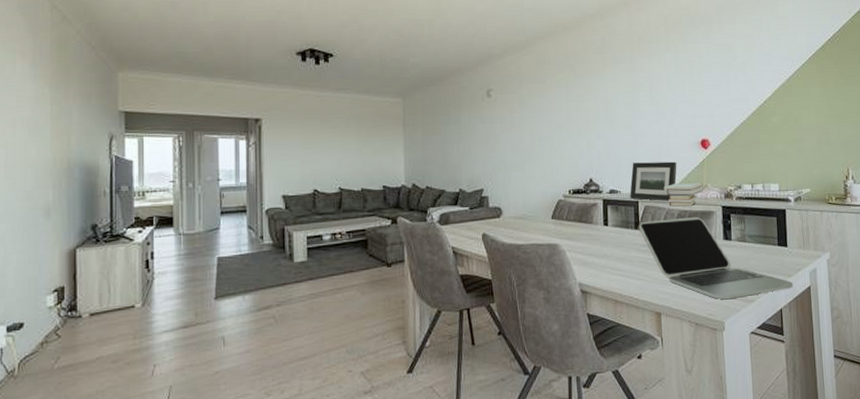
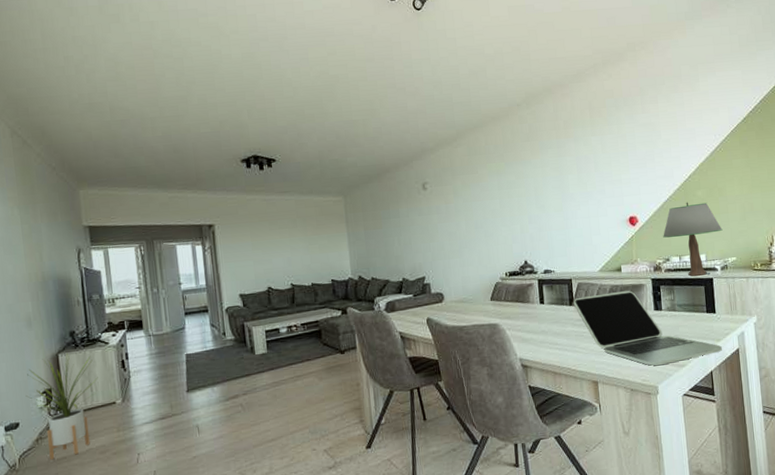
house plant: none [34,247,118,368] -> present [26,352,98,460]
picture frame: present [630,161,677,201] -> none [563,239,607,278]
books: present [663,183,703,207] -> none [595,258,633,282]
table lamp: none [735,128,797,207] -> present [663,202,723,277]

